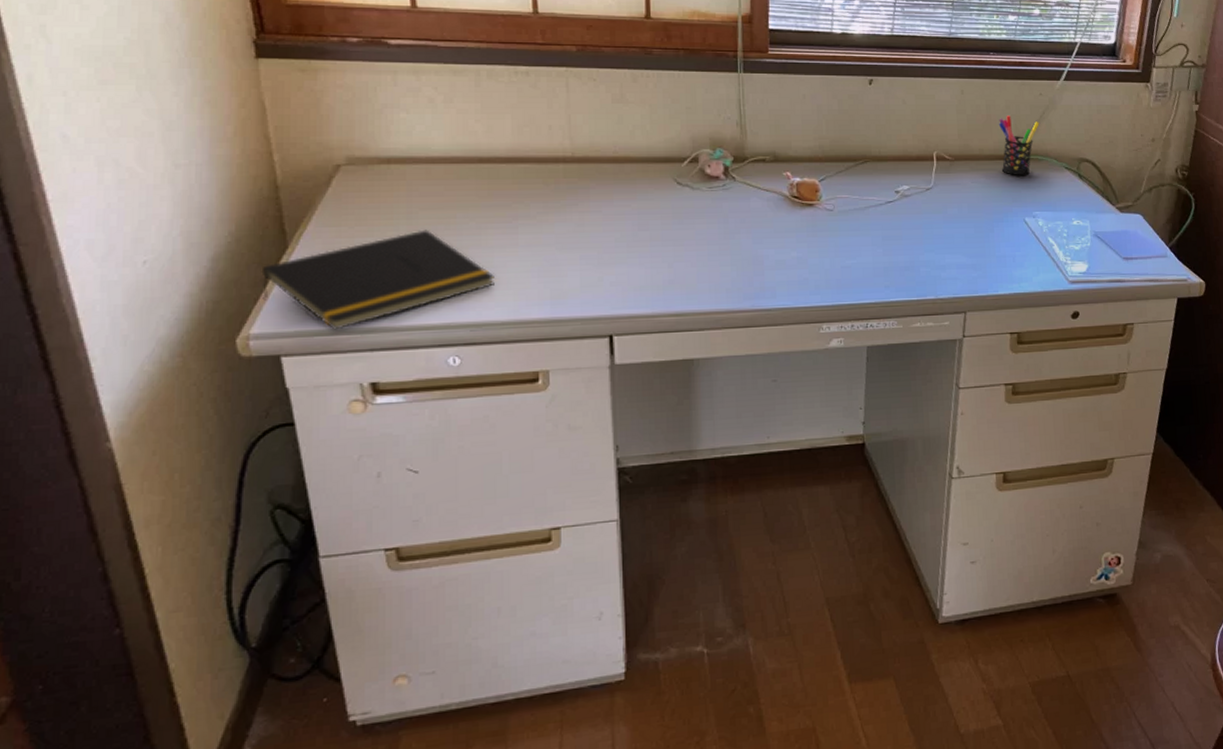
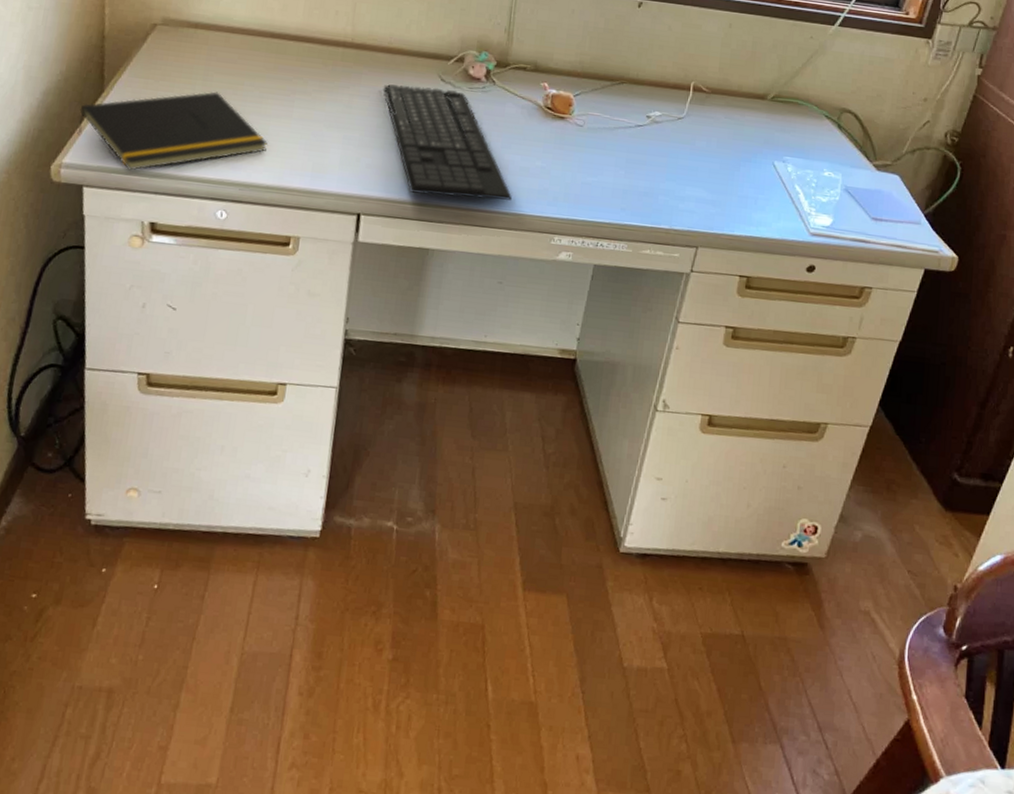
keyboard: none [615,192,772,305] -> present [383,84,512,200]
pen holder: present [998,115,1040,175] -> none [757,55,805,118]

